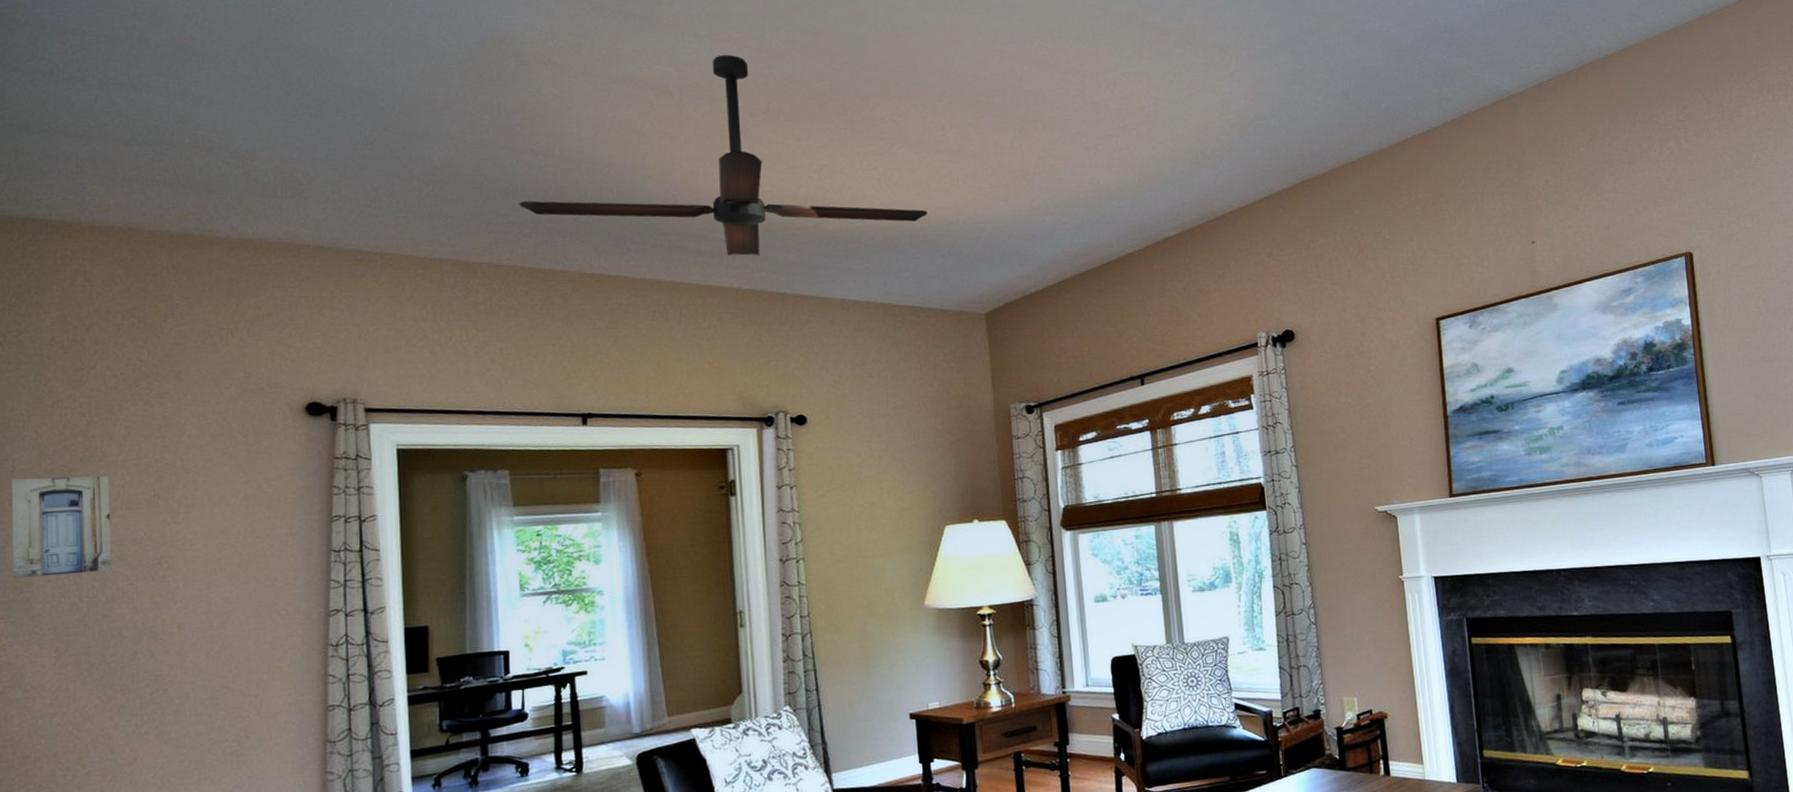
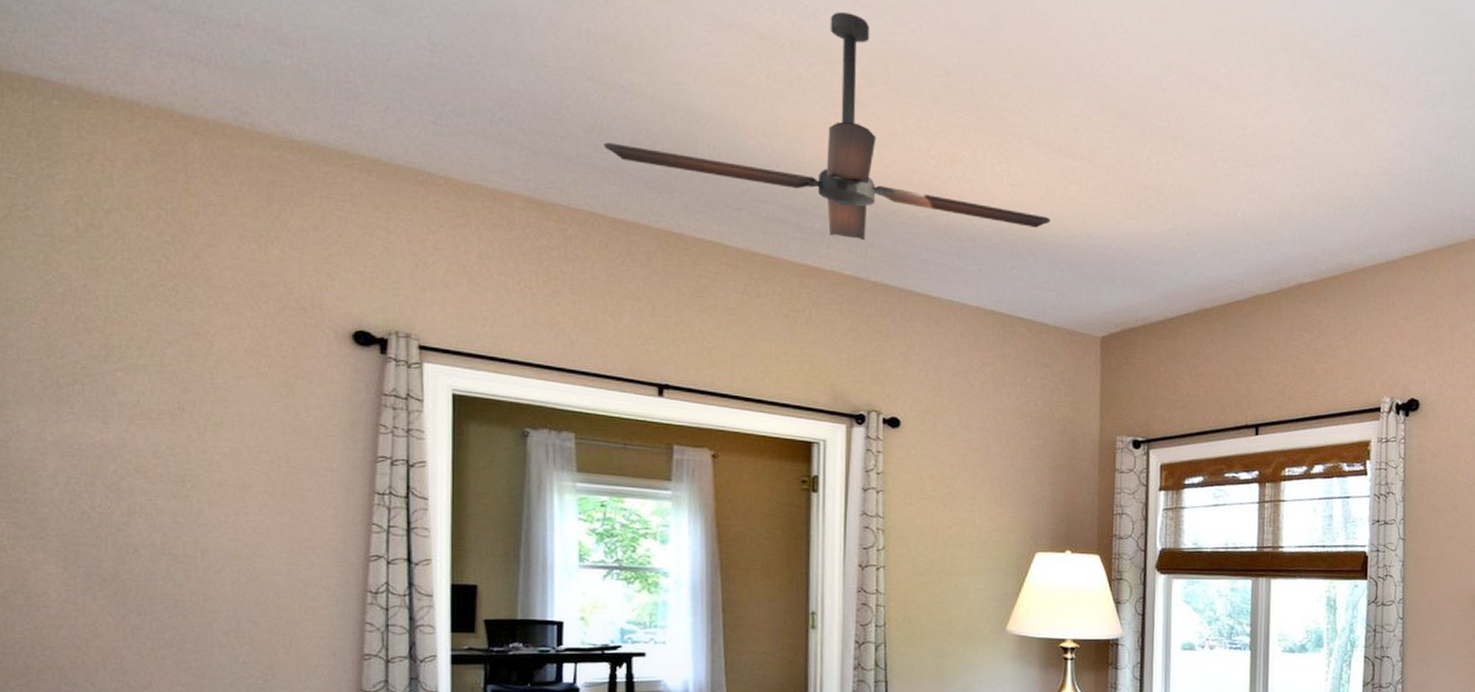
wall art: present [11,476,112,579] -> none [15,368,129,483]

